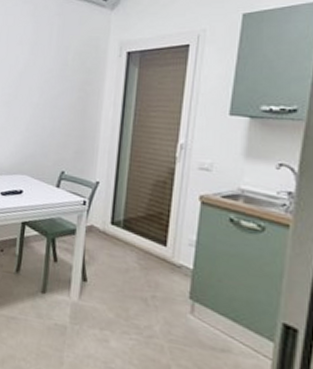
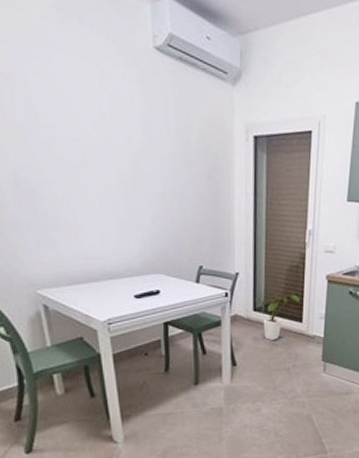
house plant: none [114,205,165,261] -> present [255,292,299,340]

